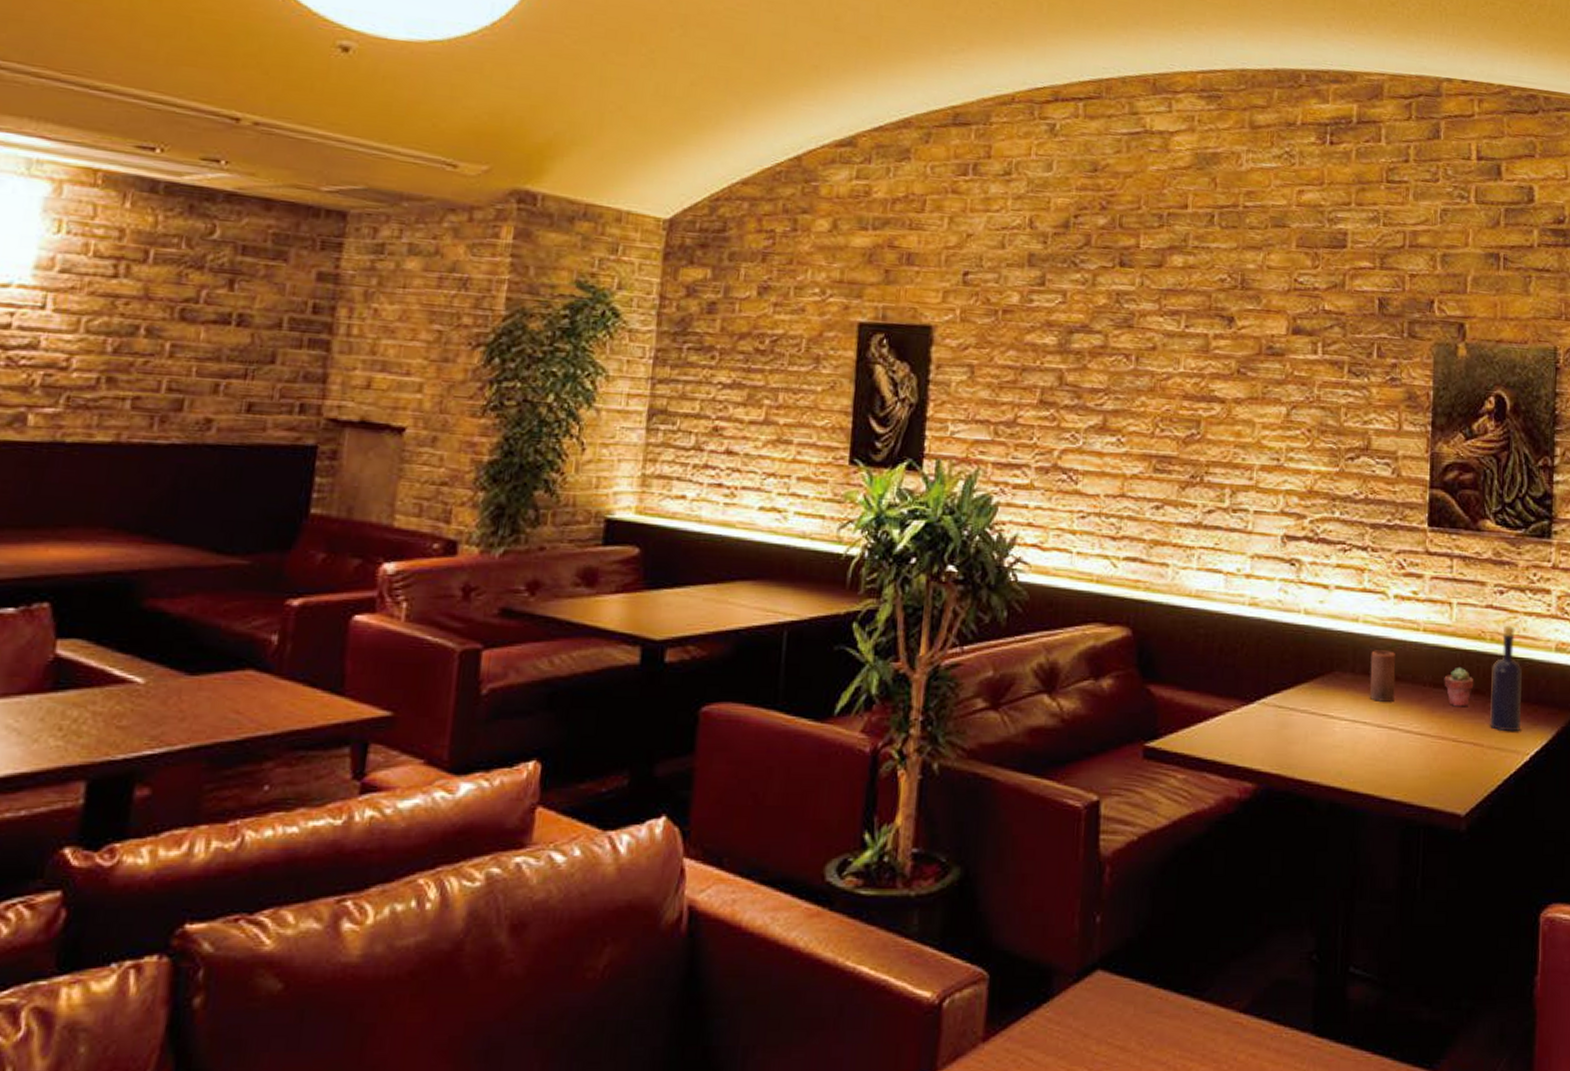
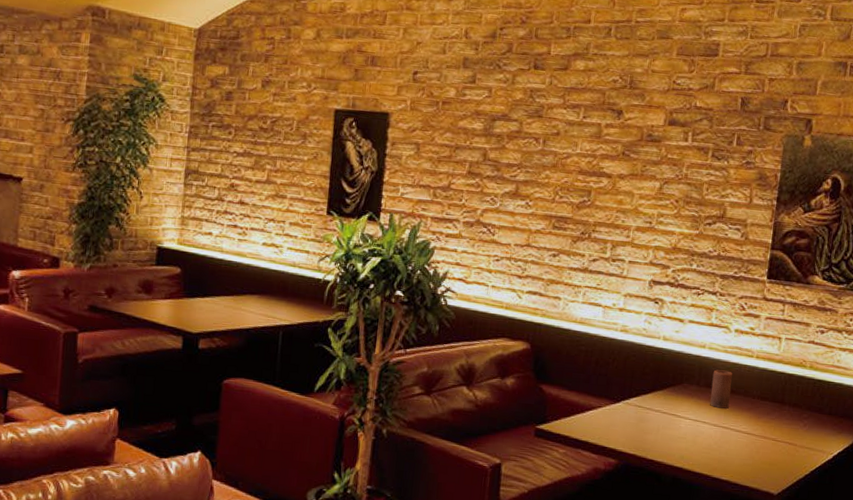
potted succulent: present [1444,666,1474,707] -> none [769,386,794,416]
bottle: present [1489,625,1522,732] -> none [802,357,833,437]

